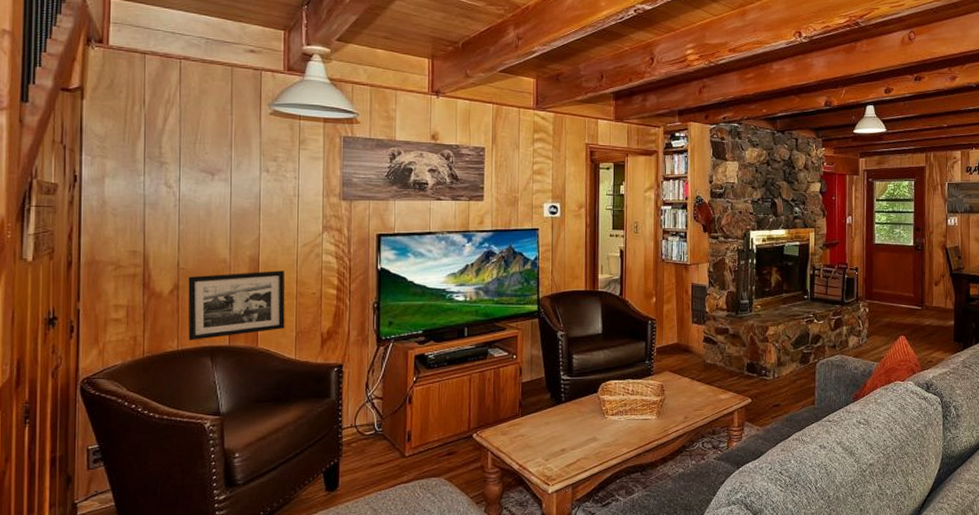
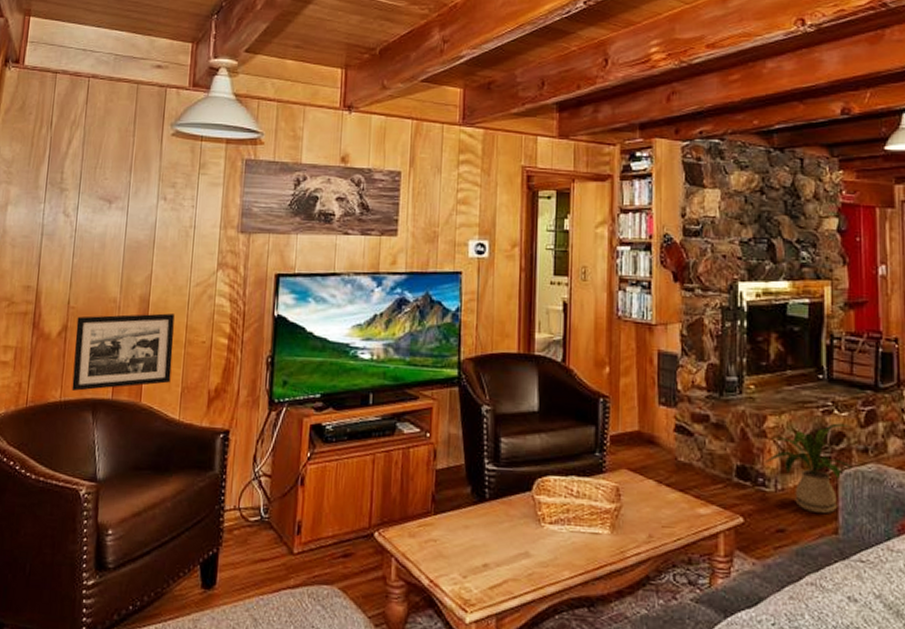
house plant: none [766,329,825,392] -> present [764,423,853,514]

